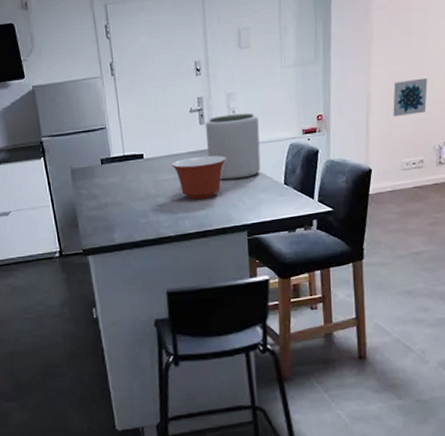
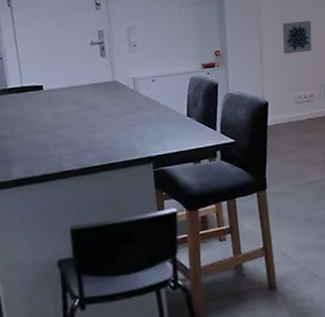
mixing bowl: present [171,155,227,200] -> none [73,88,129,132]
plant pot: present [205,113,261,180] -> none [106,47,164,113]

